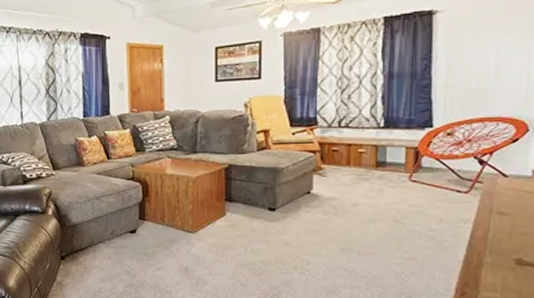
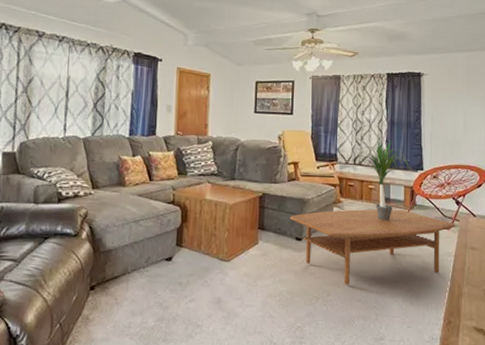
coffee table: none [260,174,476,254] -> present [289,209,455,285]
potted plant: none [340,94,417,187] -> present [355,137,412,222]

